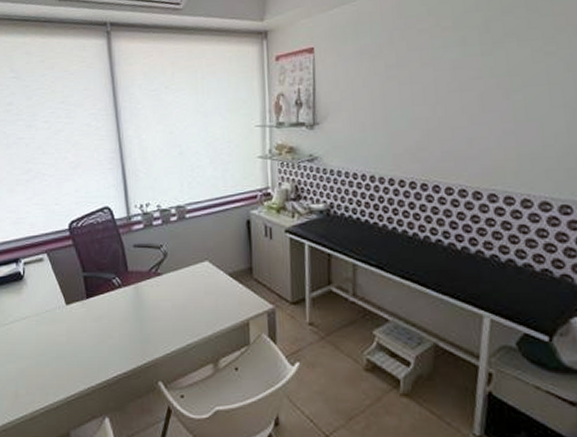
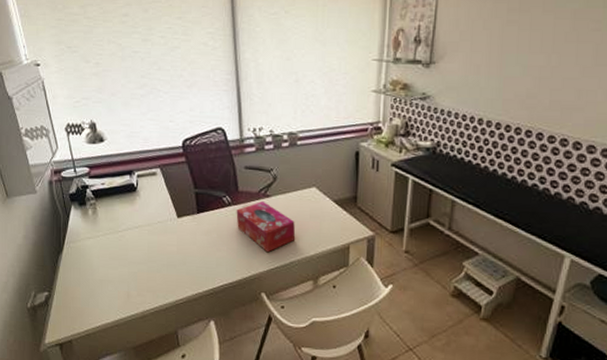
tissue box: none [127,279,191,336] -> present [236,200,296,253]

